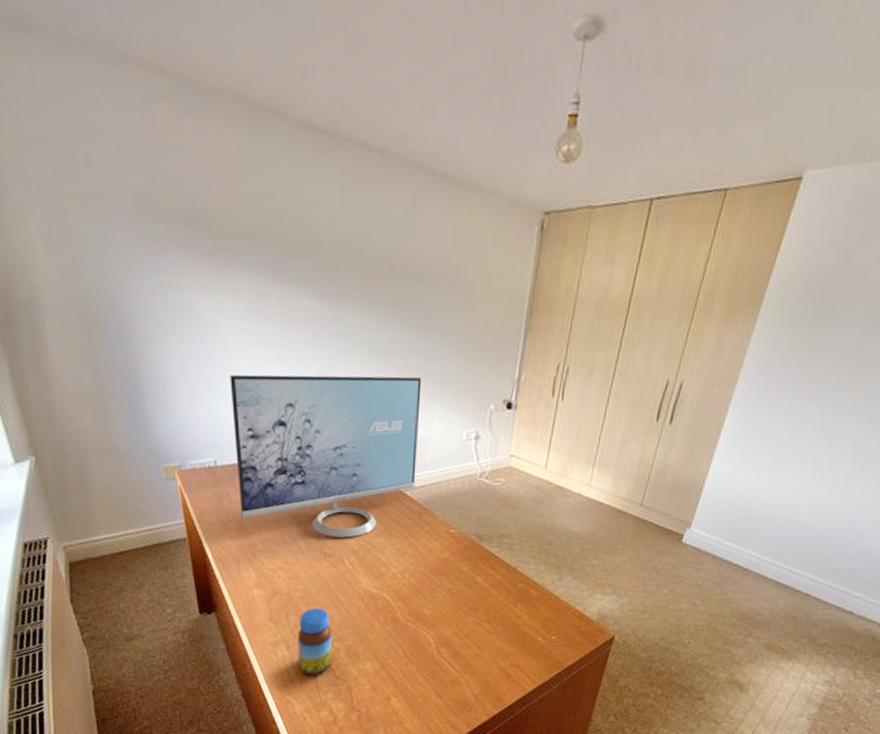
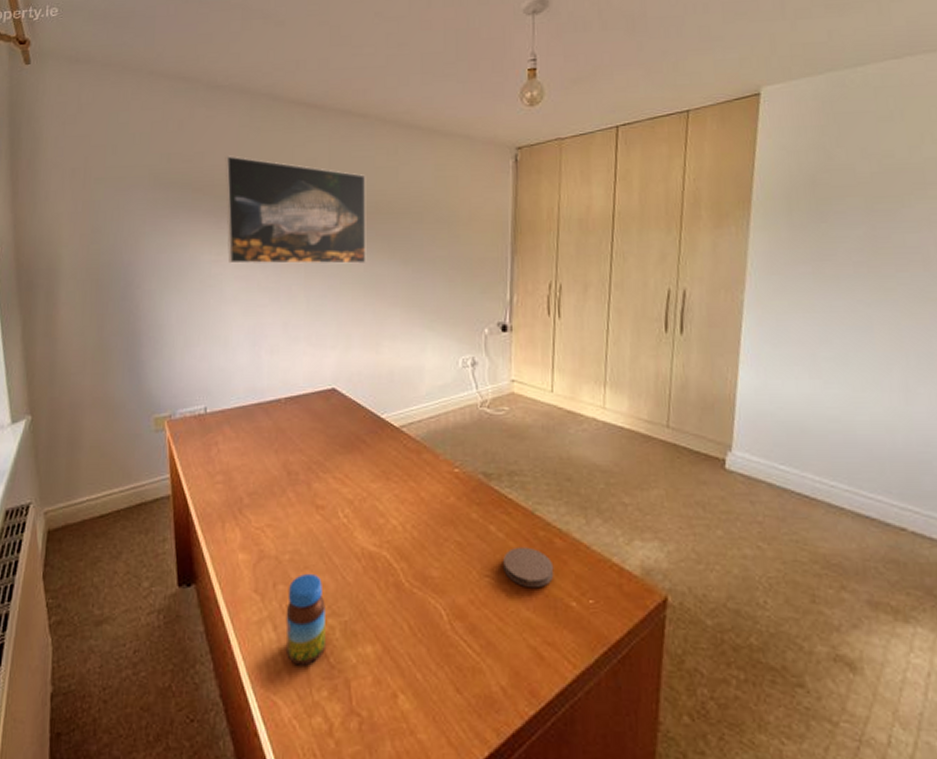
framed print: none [221,184,381,327] -> present [225,156,366,264]
monitor: present [230,374,422,538] -> none [224,308,412,485]
coaster: none [485,594,527,626] -> present [503,546,554,589]

